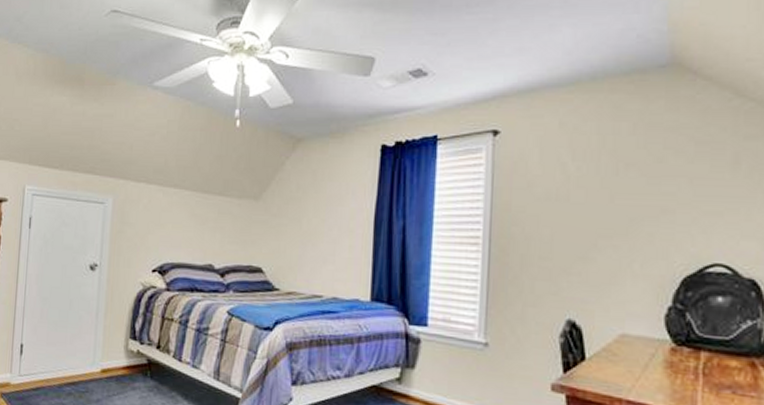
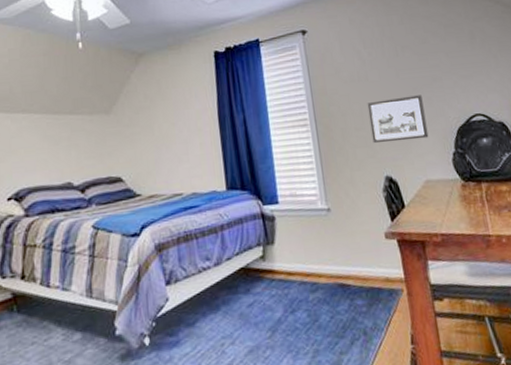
picture frame: none [559,227,640,284] -> present [367,95,429,144]

